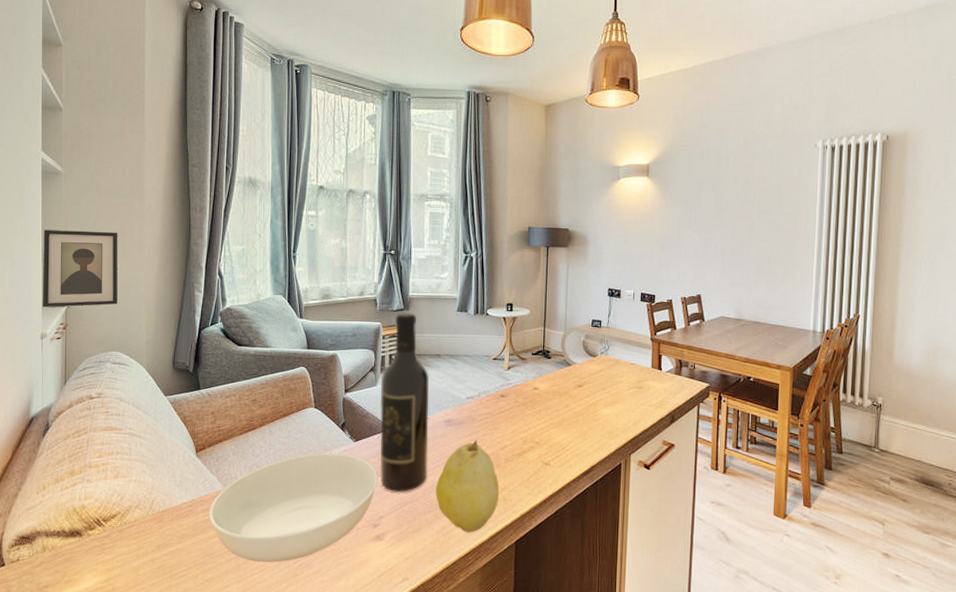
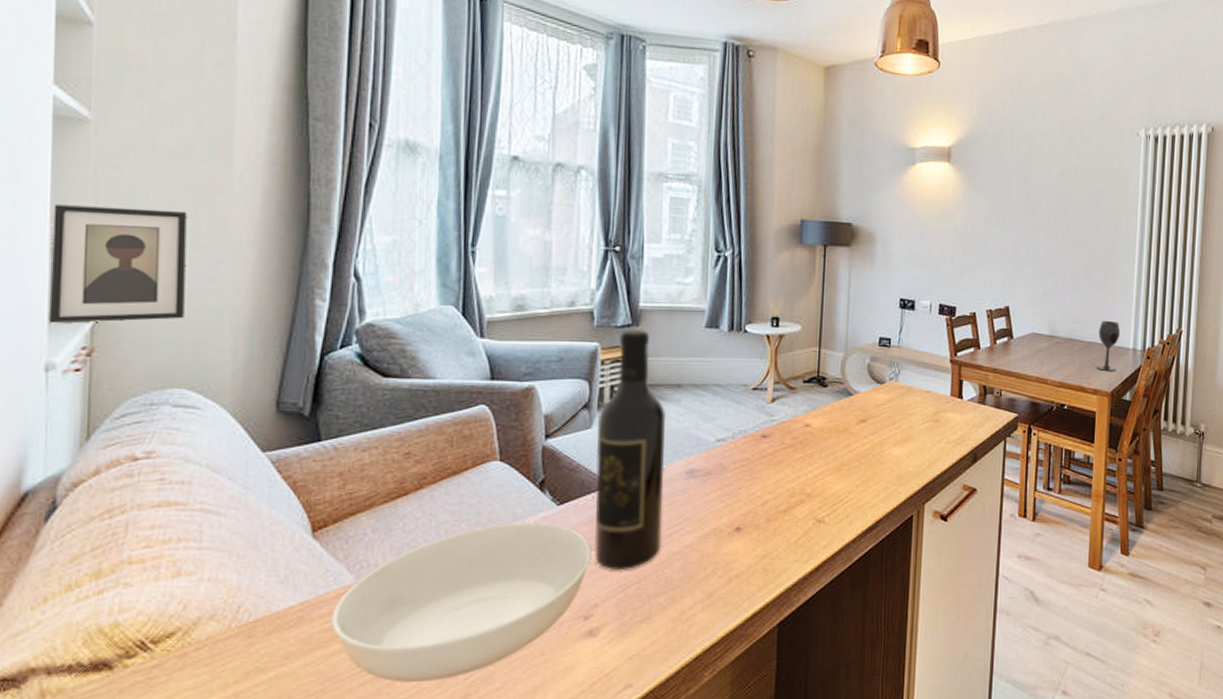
fruit: present [436,440,500,533] -> none [672,495,759,618]
wine glass: none [780,307,801,350] -> present [1097,321,1121,372]

